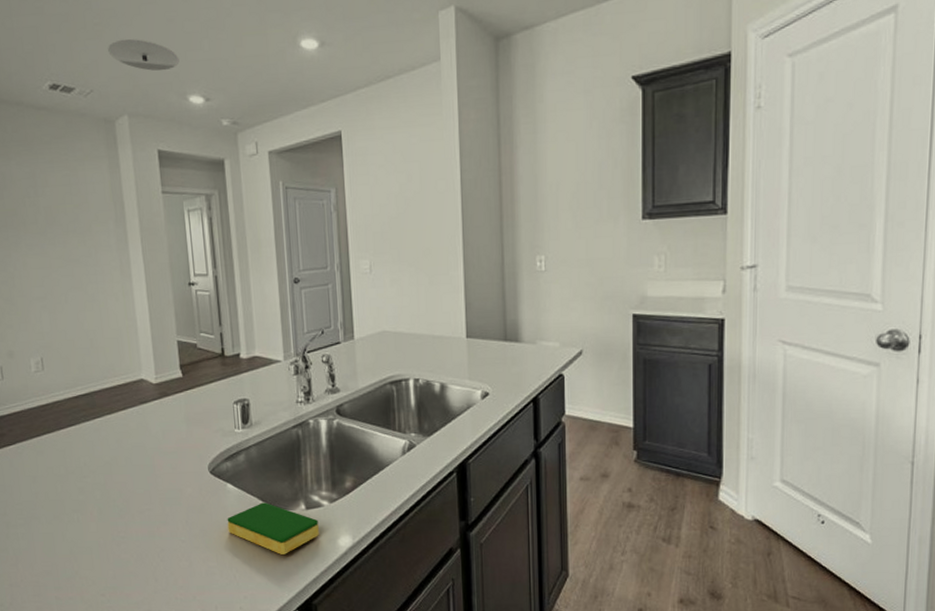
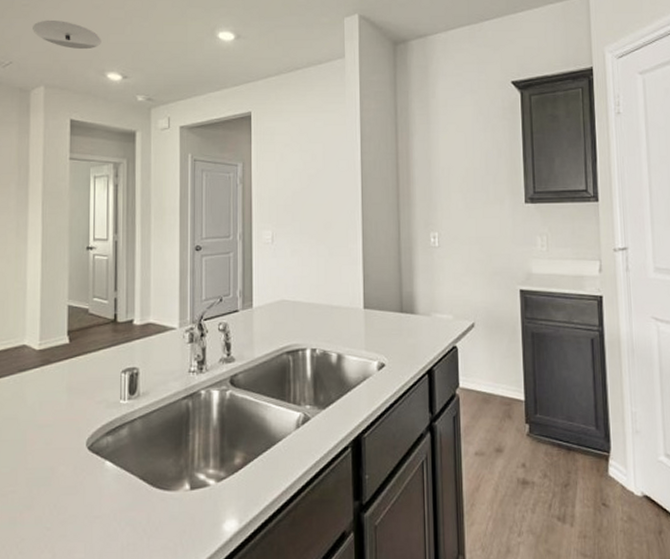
dish sponge: present [227,502,319,554] -> none [101,482,203,543]

